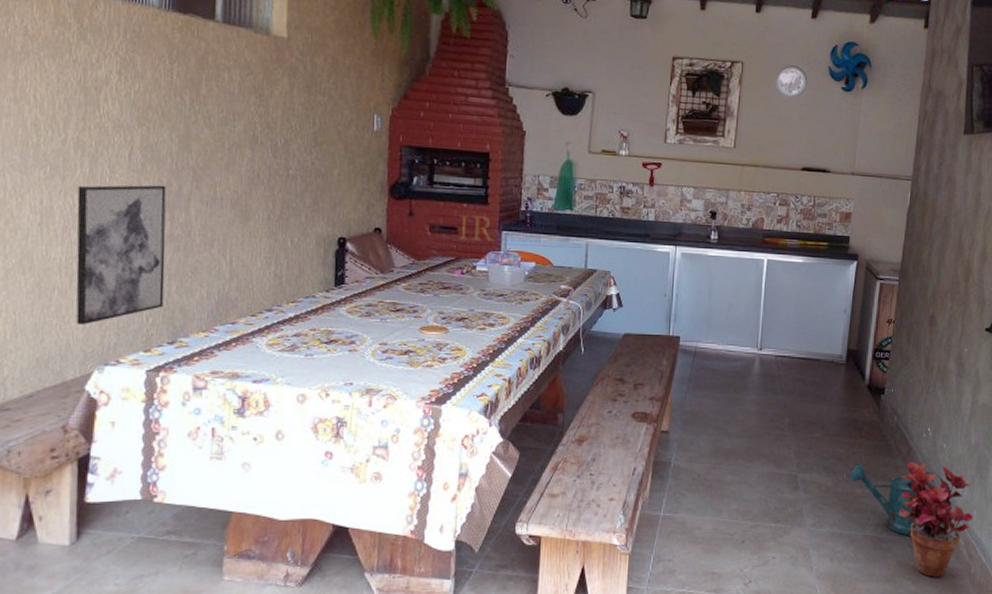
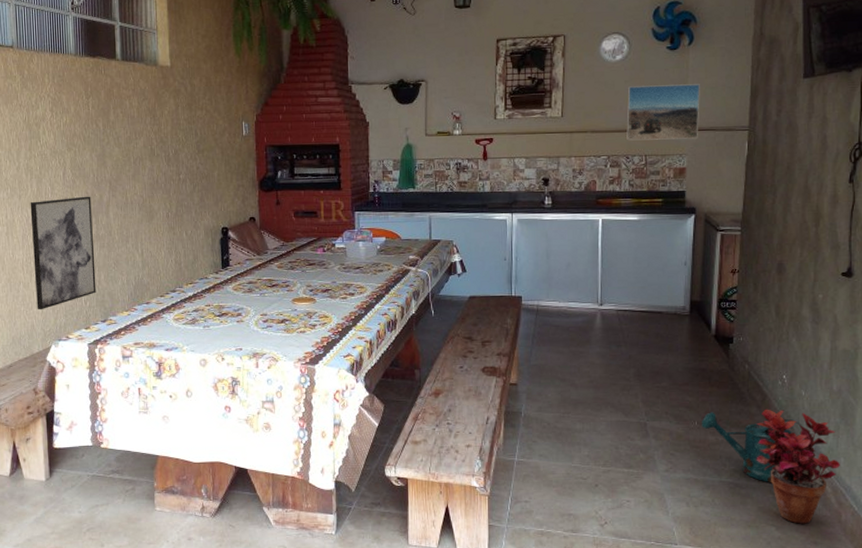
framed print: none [797,123,870,185] -> present [626,84,700,141]

